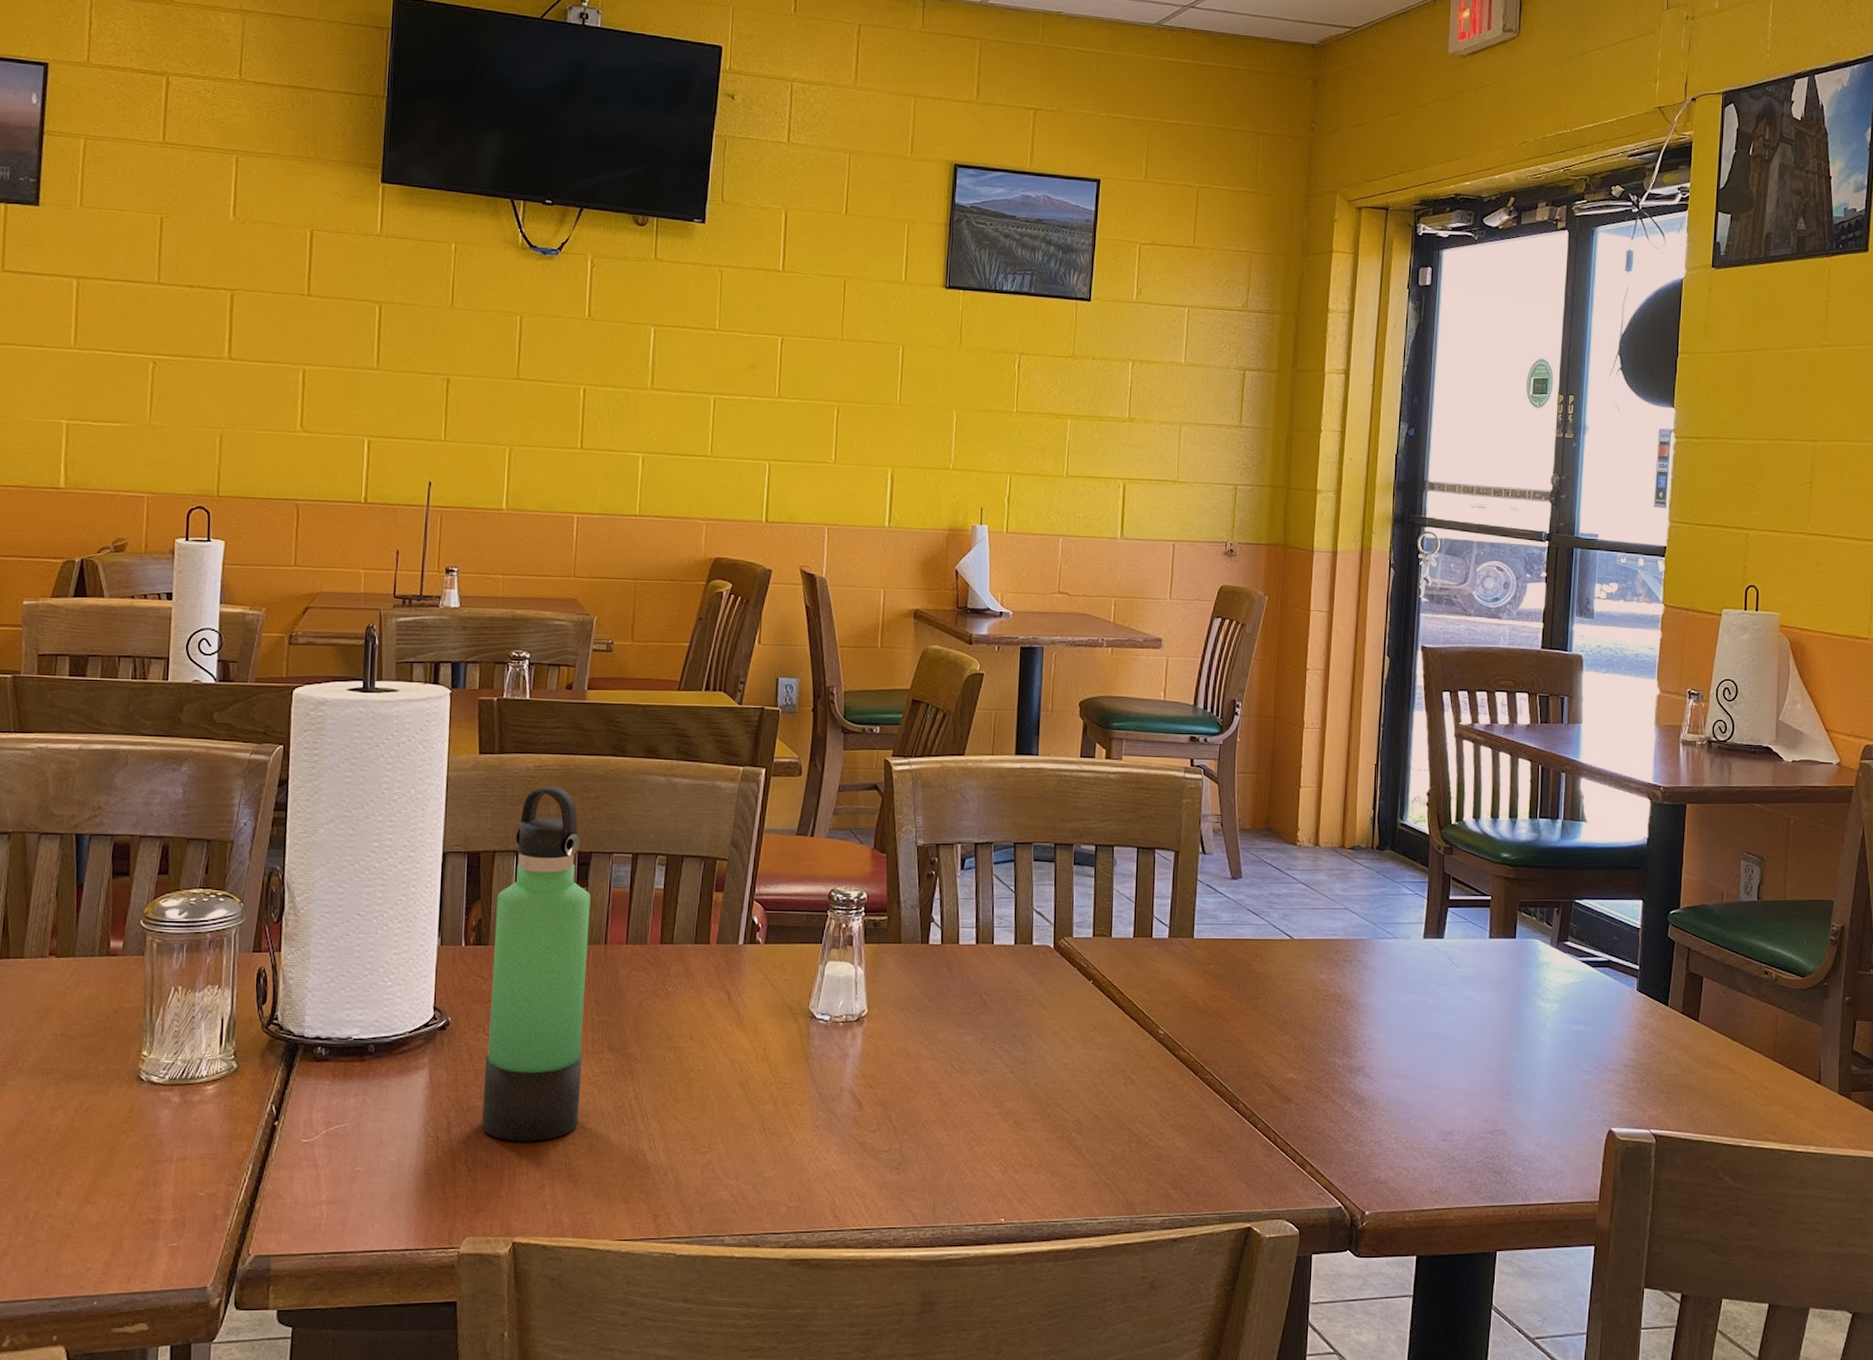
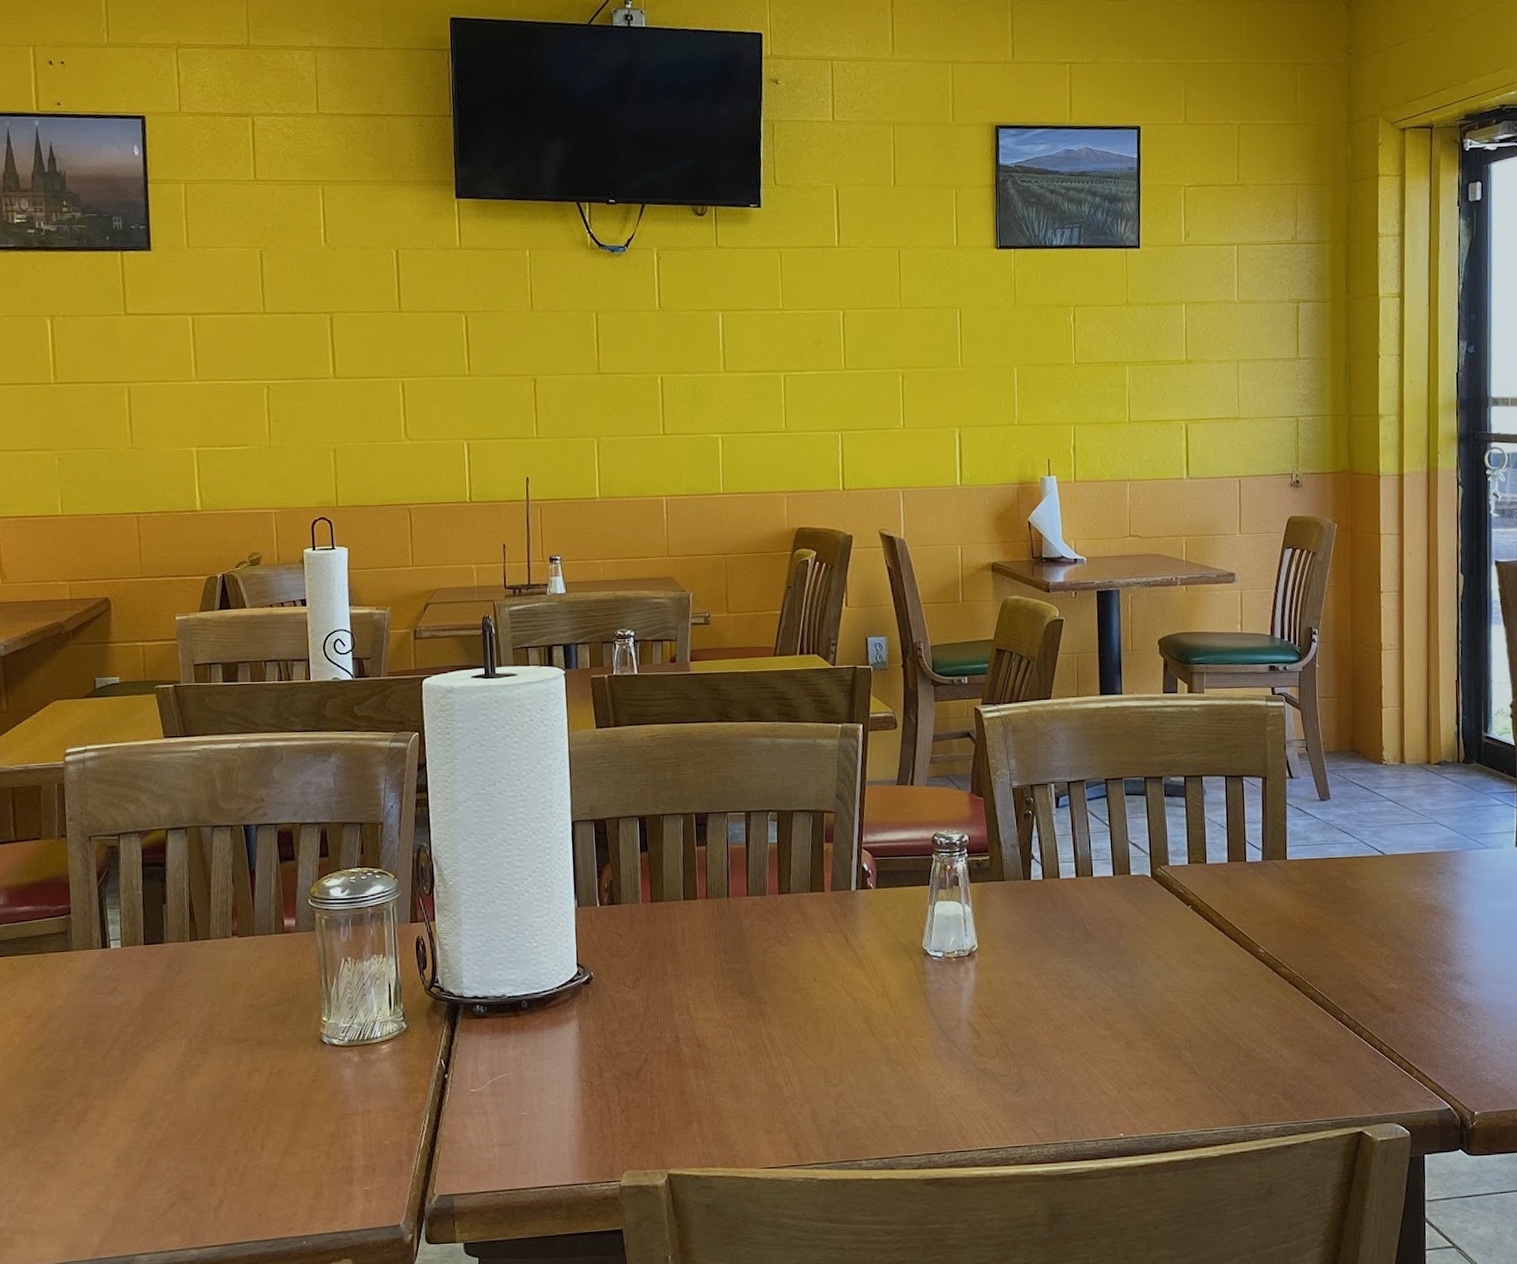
thermos bottle: present [482,786,591,1141] -> none [625,754,718,1082]

